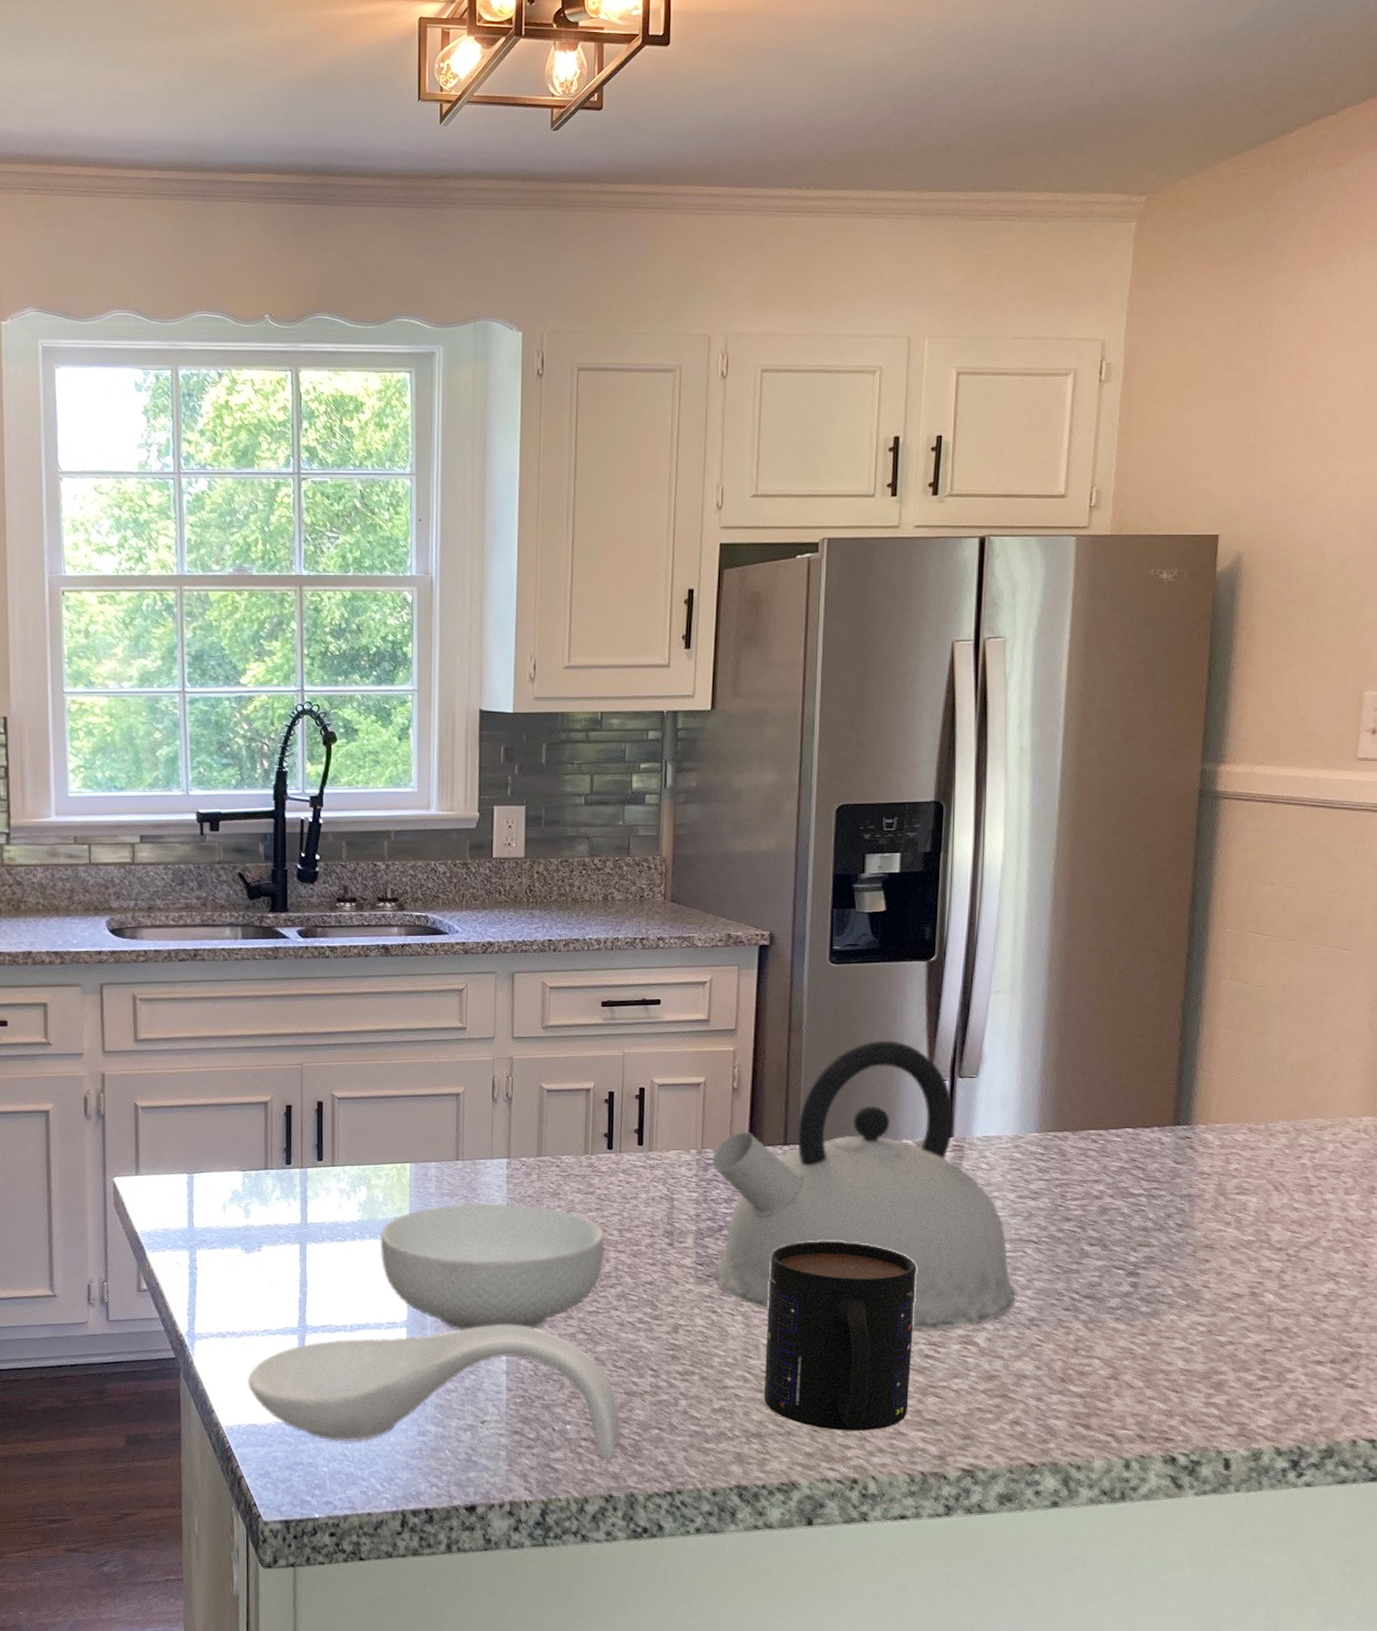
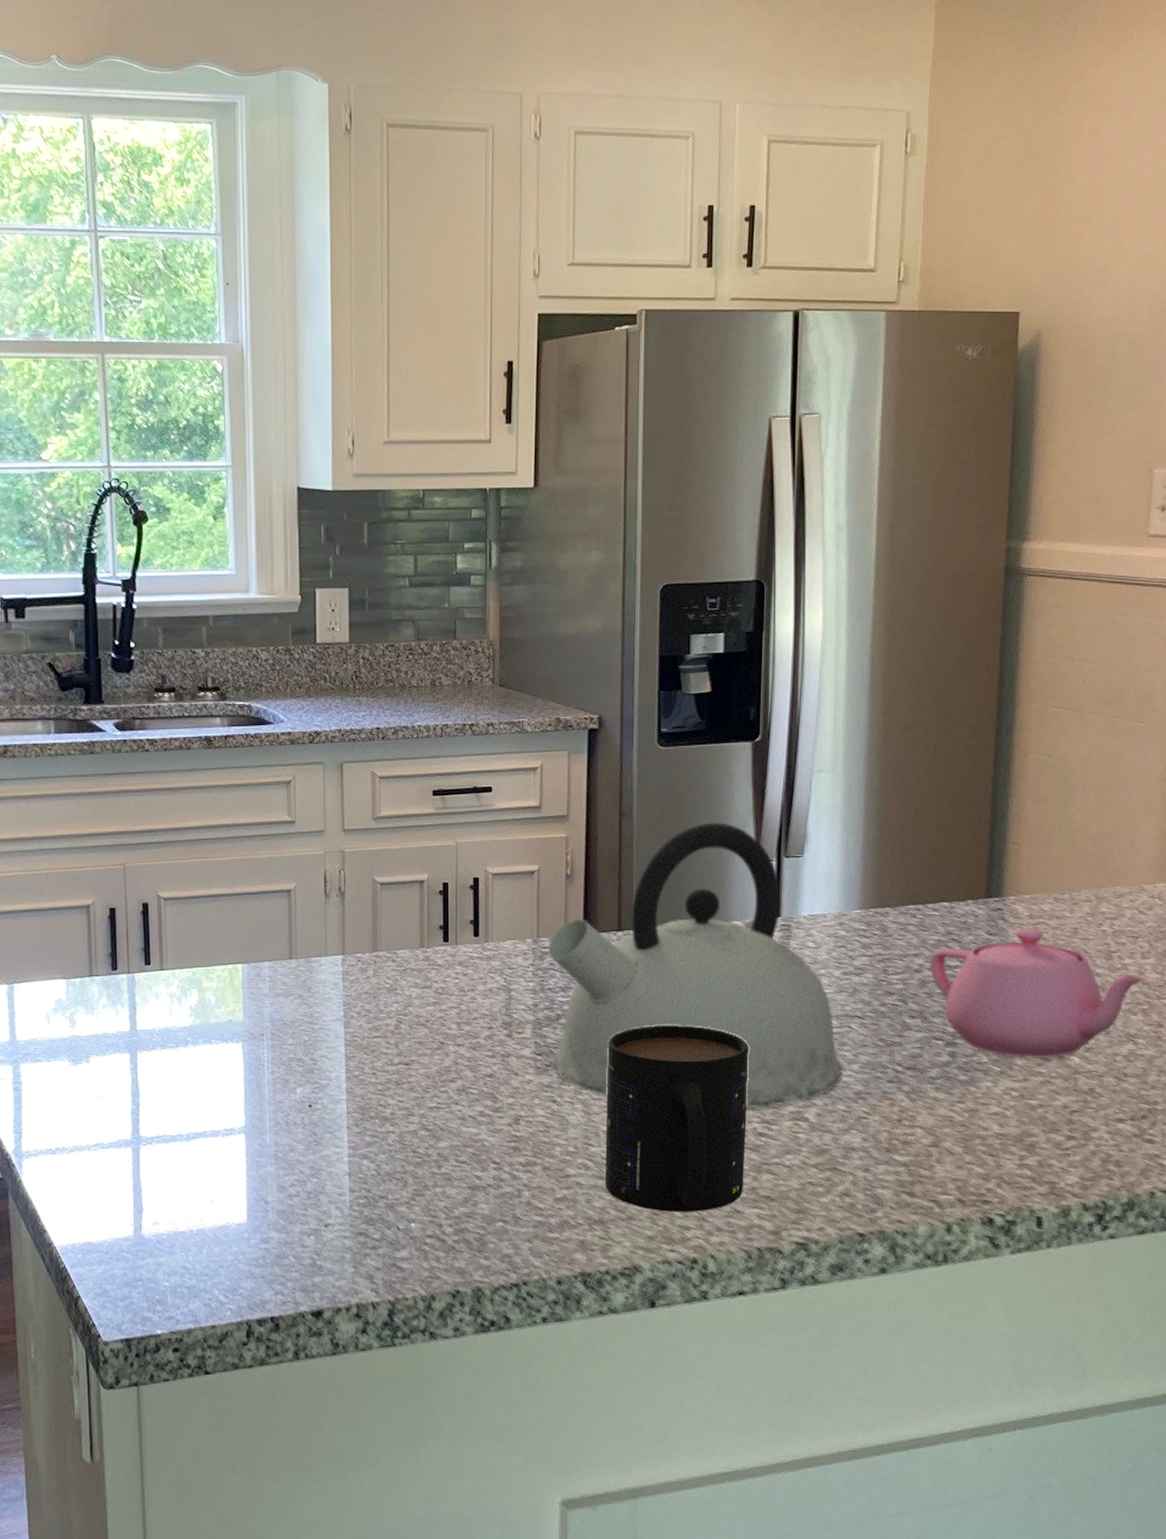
spoon rest: present [247,1324,621,1459] -> none [80,1124,466,1254]
cereal bowl: present [380,1203,605,1331] -> none [214,1002,444,1134]
teapot: none [1110,1158,1351,1295] -> present [929,928,1147,1059]

